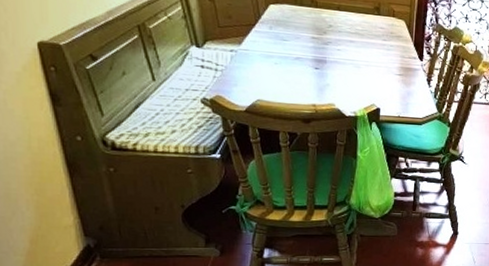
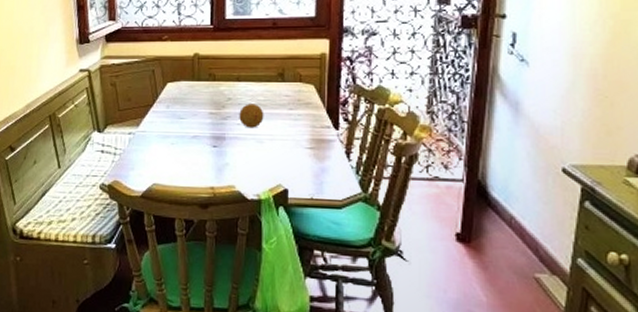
fruit: none [339,32,362,55] -> present [239,103,264,128]

